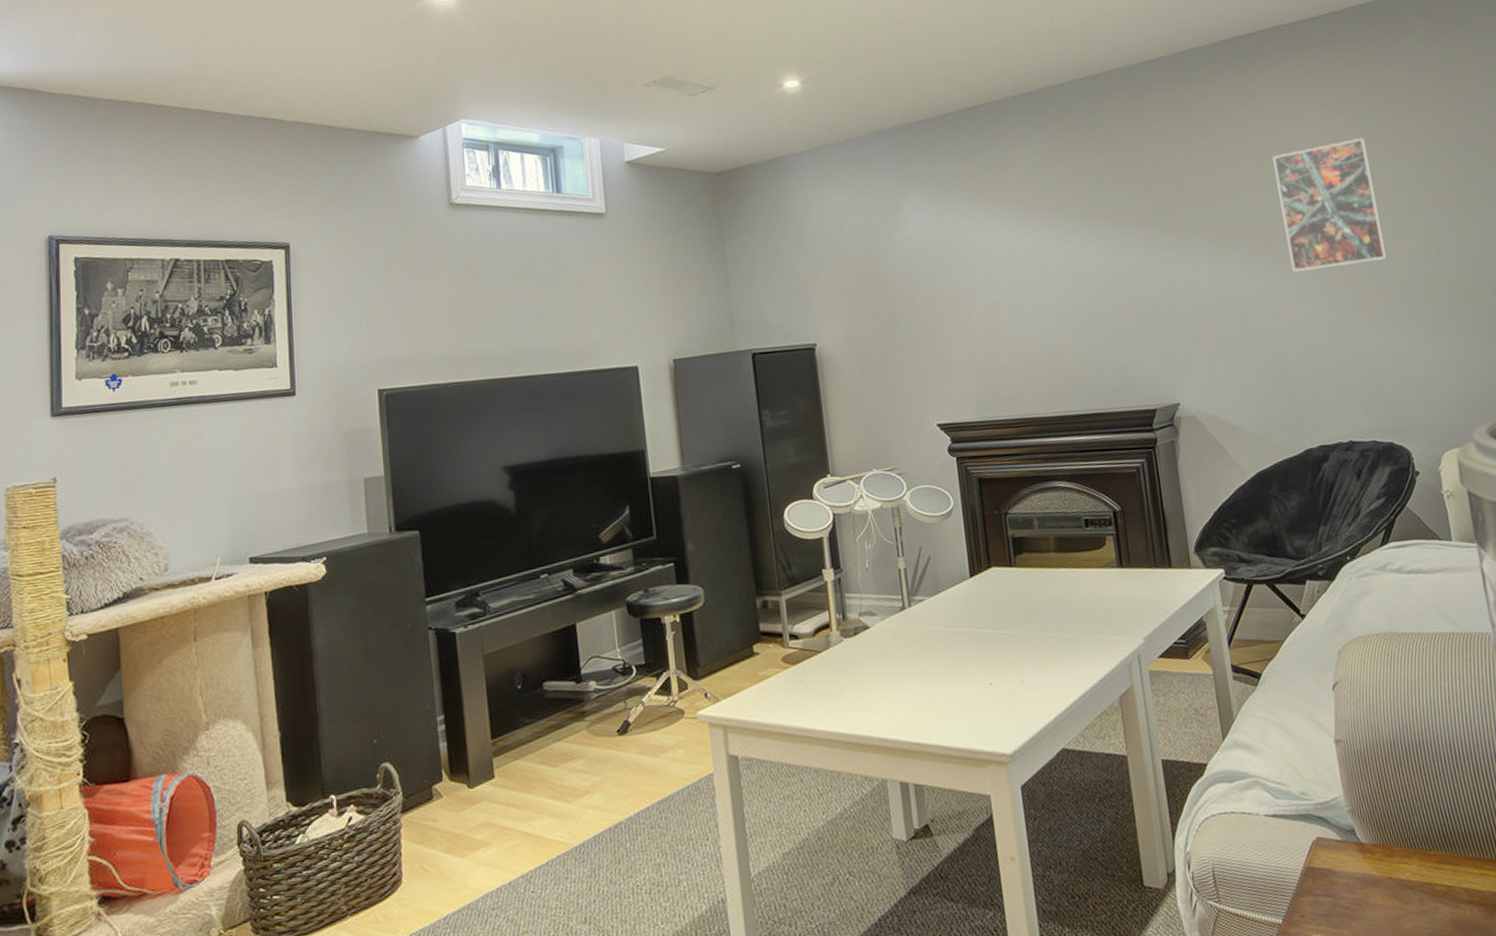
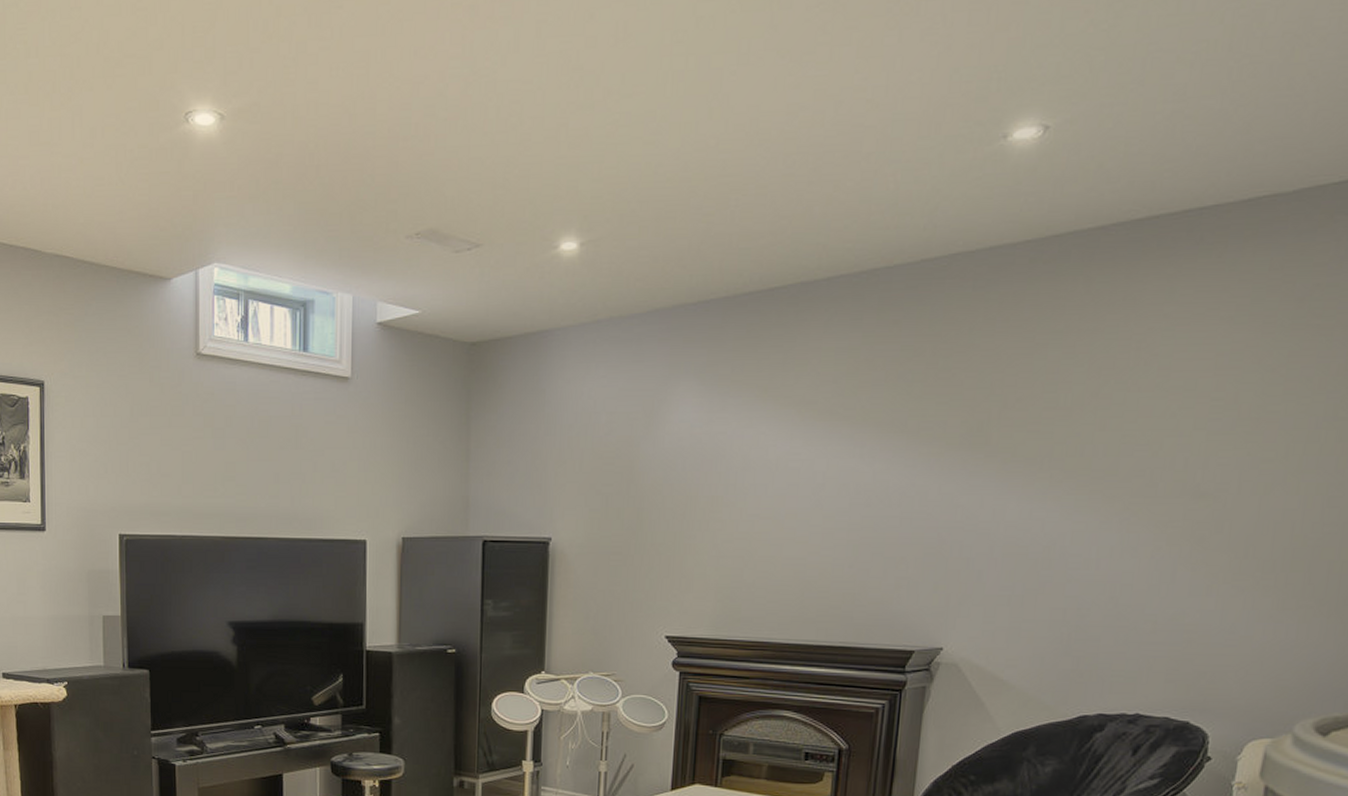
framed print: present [1272,138,1388,272] -> none [1122,363,1268,518]

